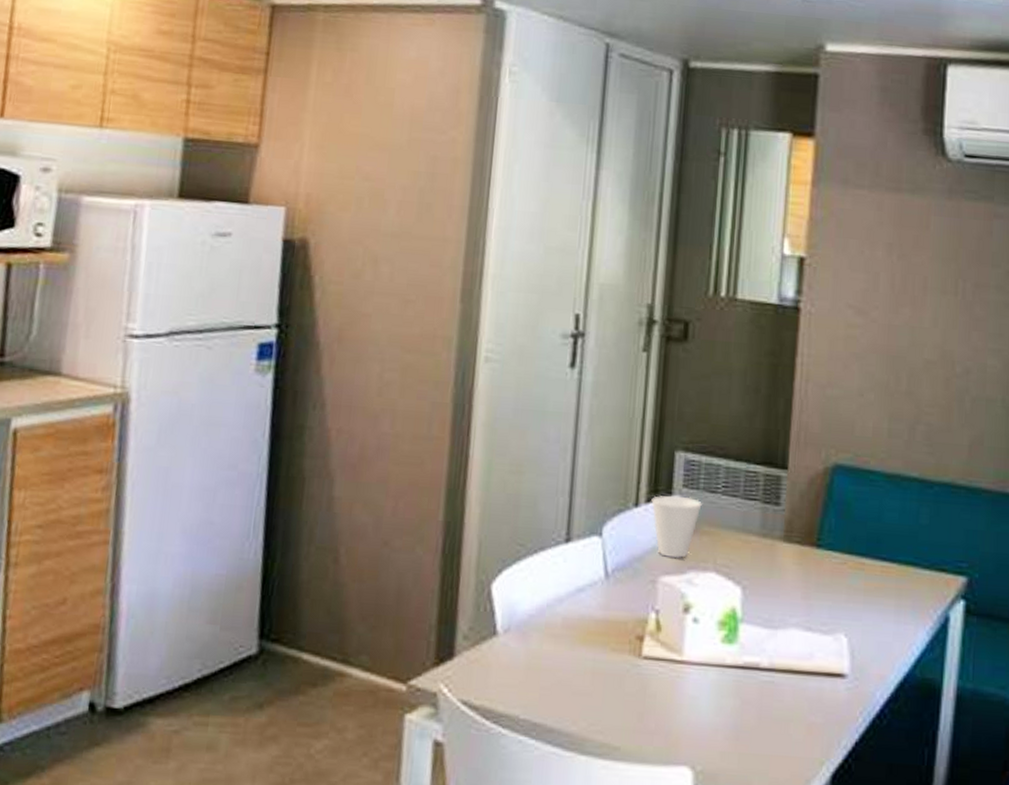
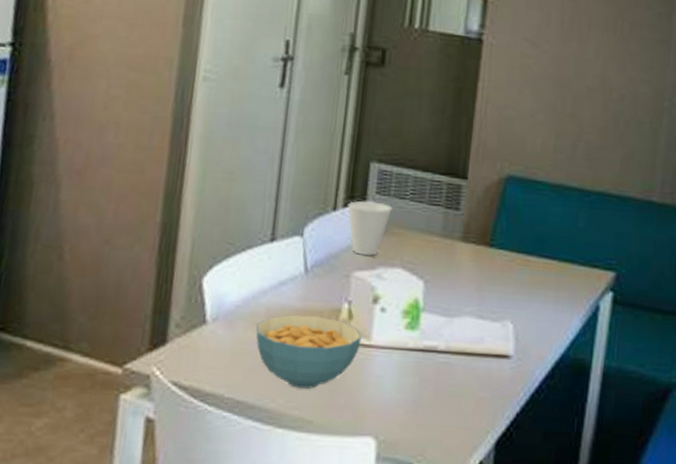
cereal bowl: none [552,625,672,711] -> present [256,314,362,390]

